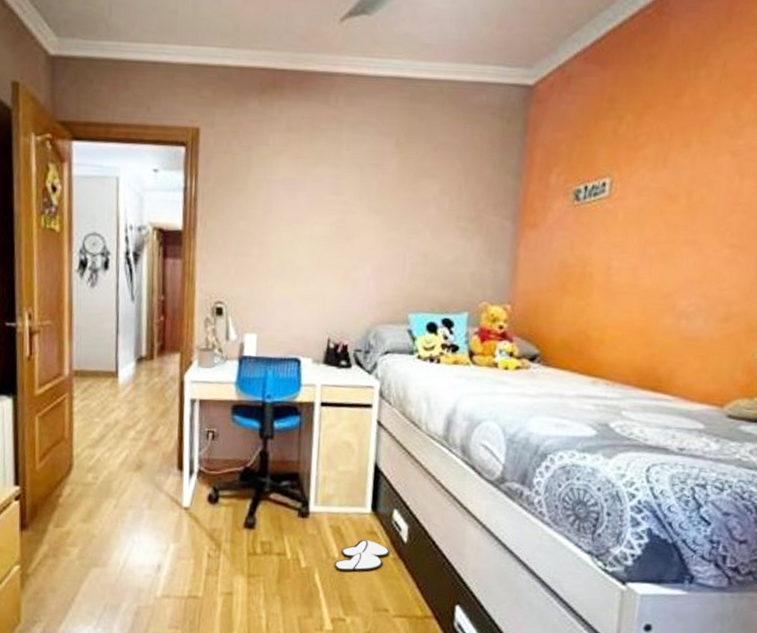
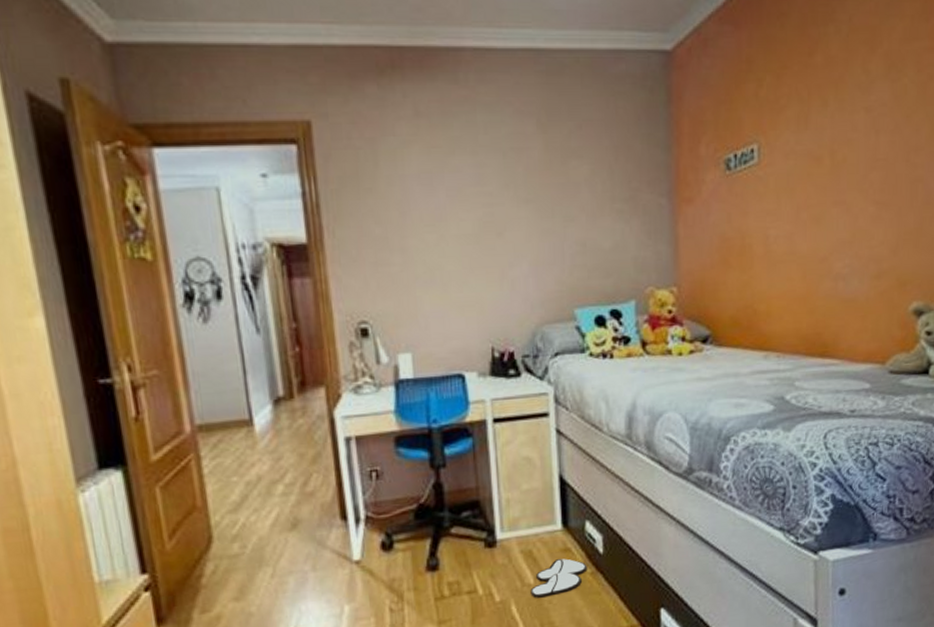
mug: present [197,347,222,369] -> none [344,375,376,401]

